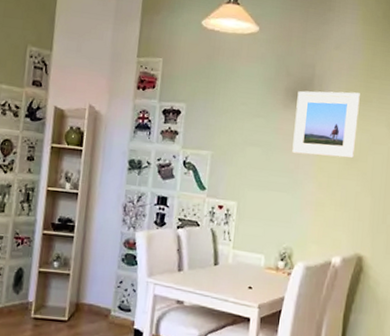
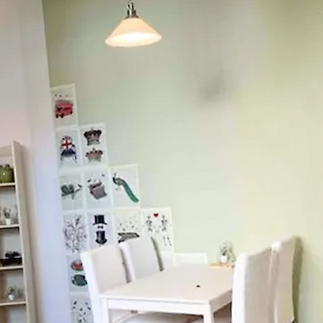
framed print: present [292,90,360,159] -> none [210,80,275,151]

